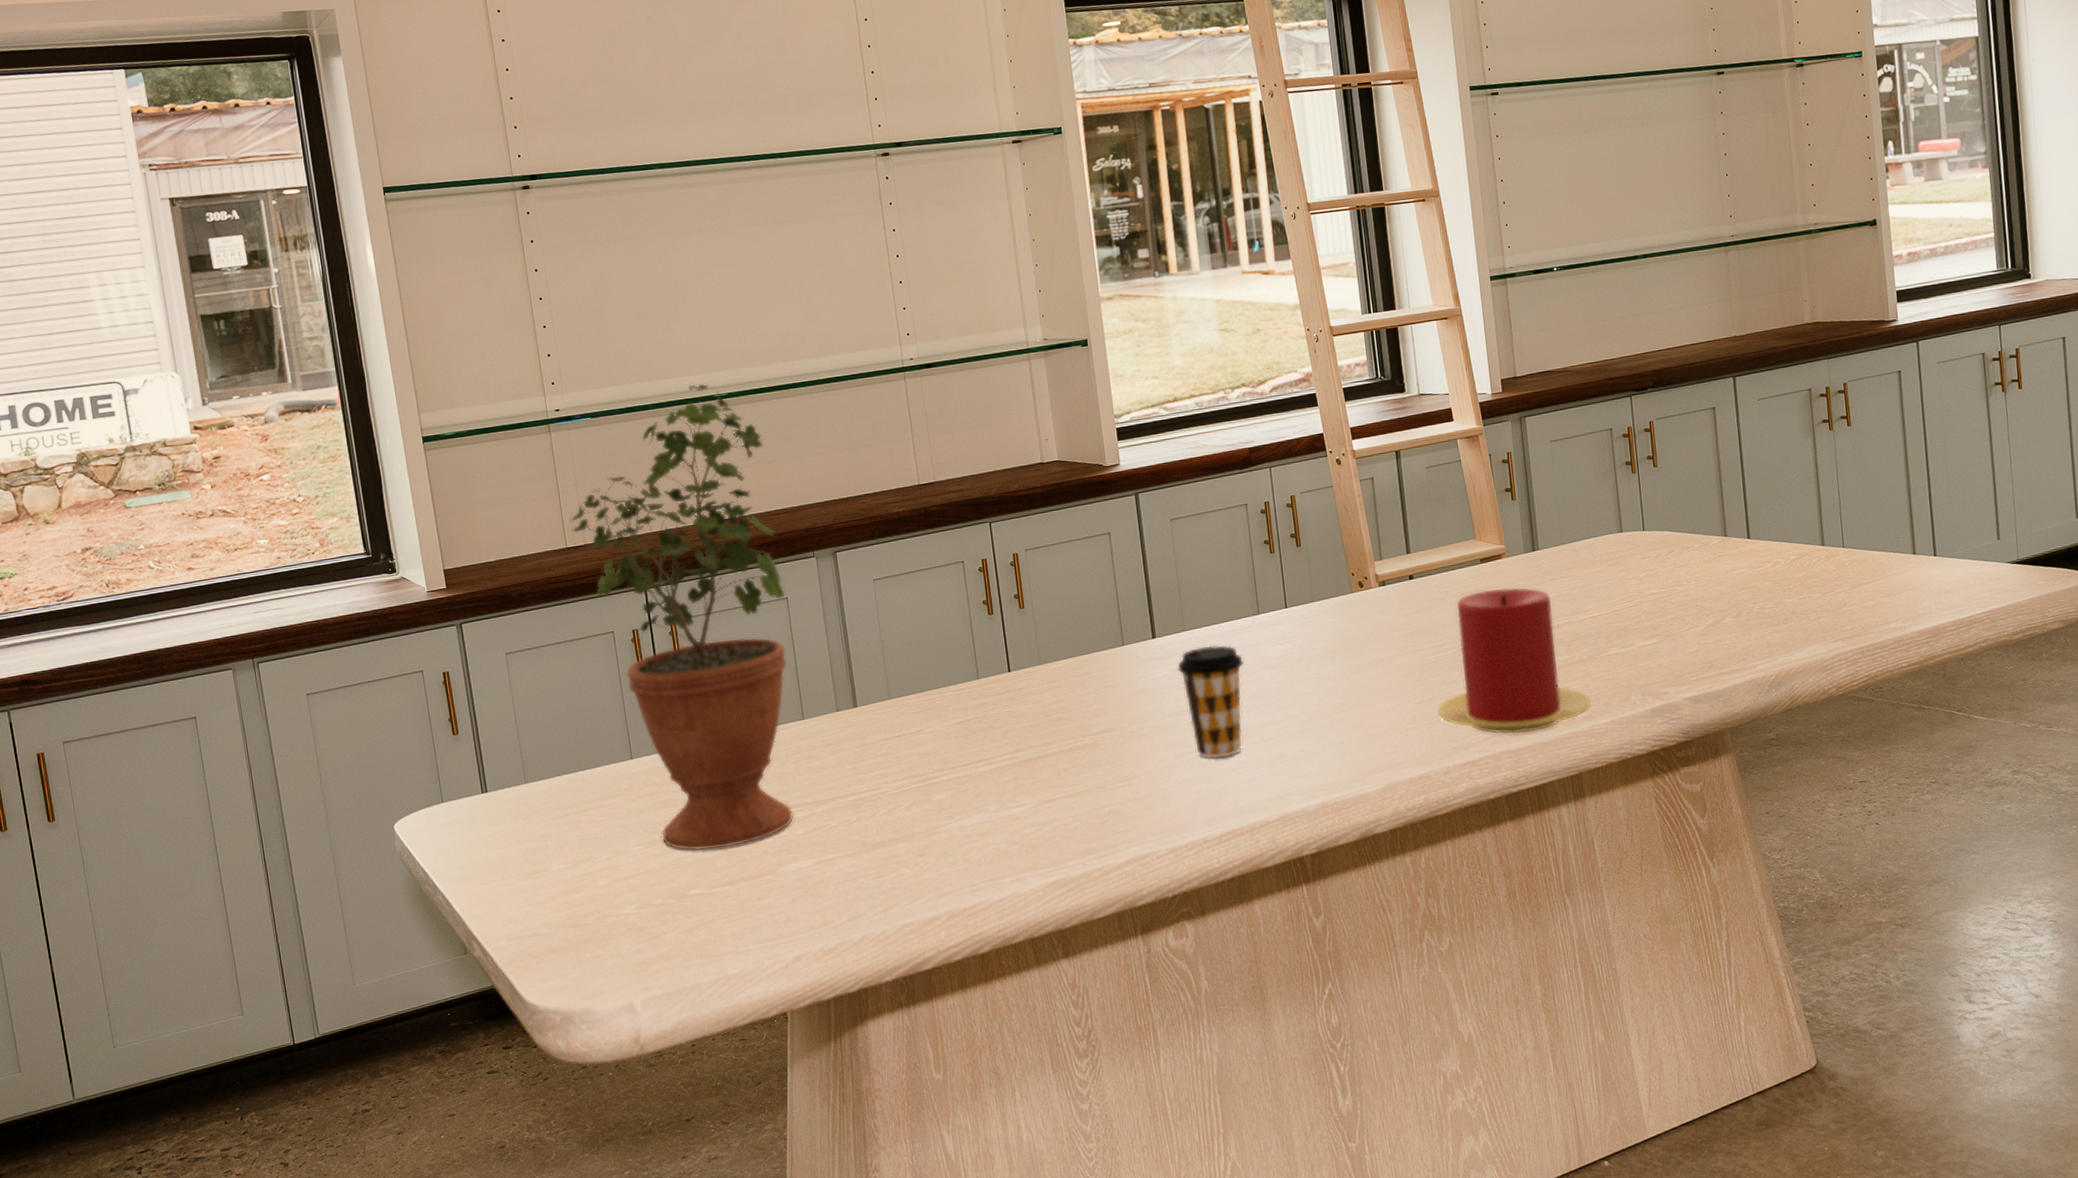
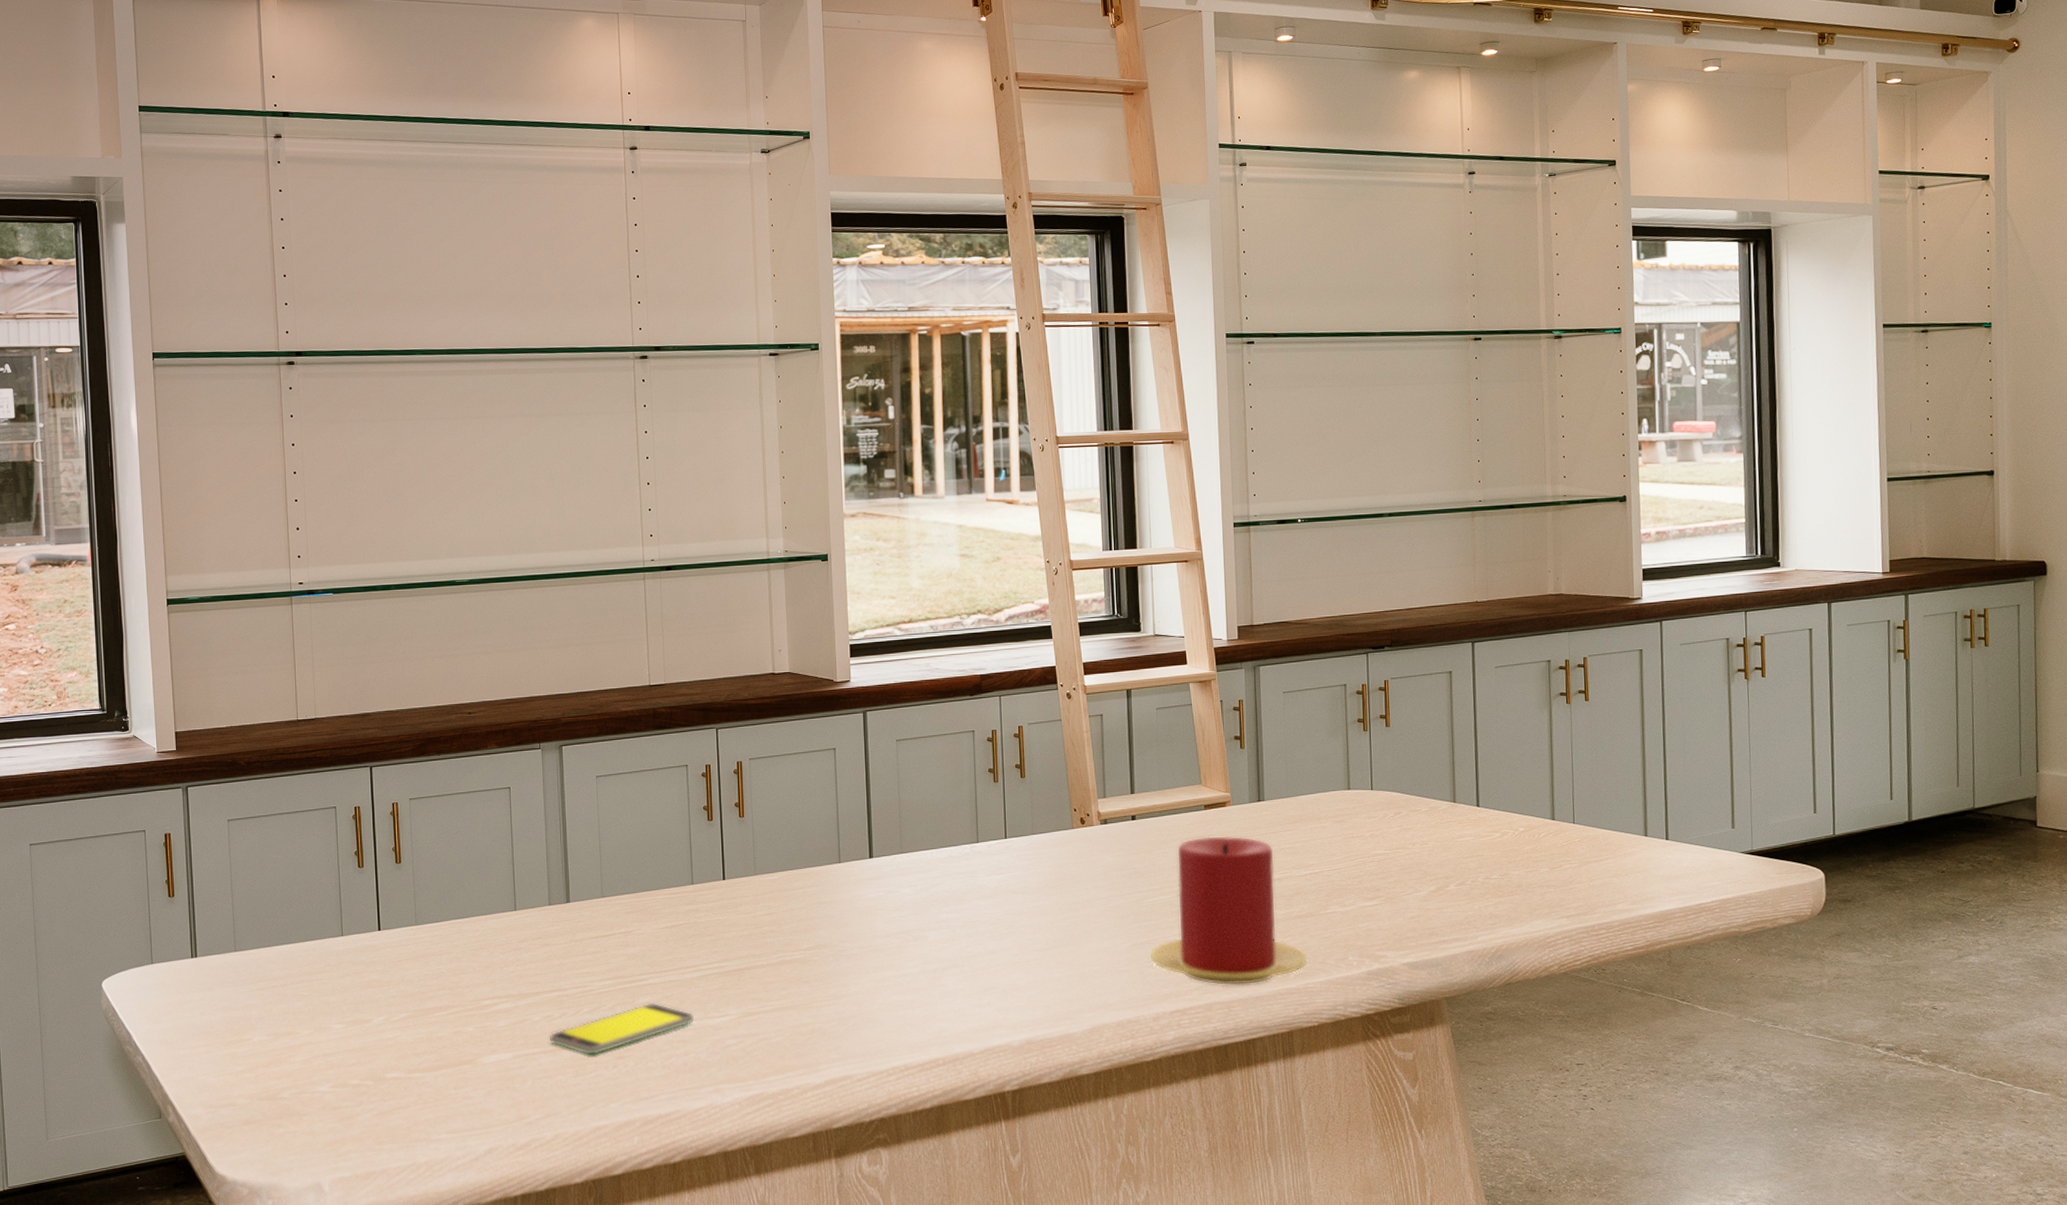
potted plant: present [570,383,794,851] -> none [303,568,508,1034]
smartphone: none [847,799,992,855] -> present [549,1004,695,1054]
coffee cup: present [1177,645,1244,759] -> none [891,870,960,985]

